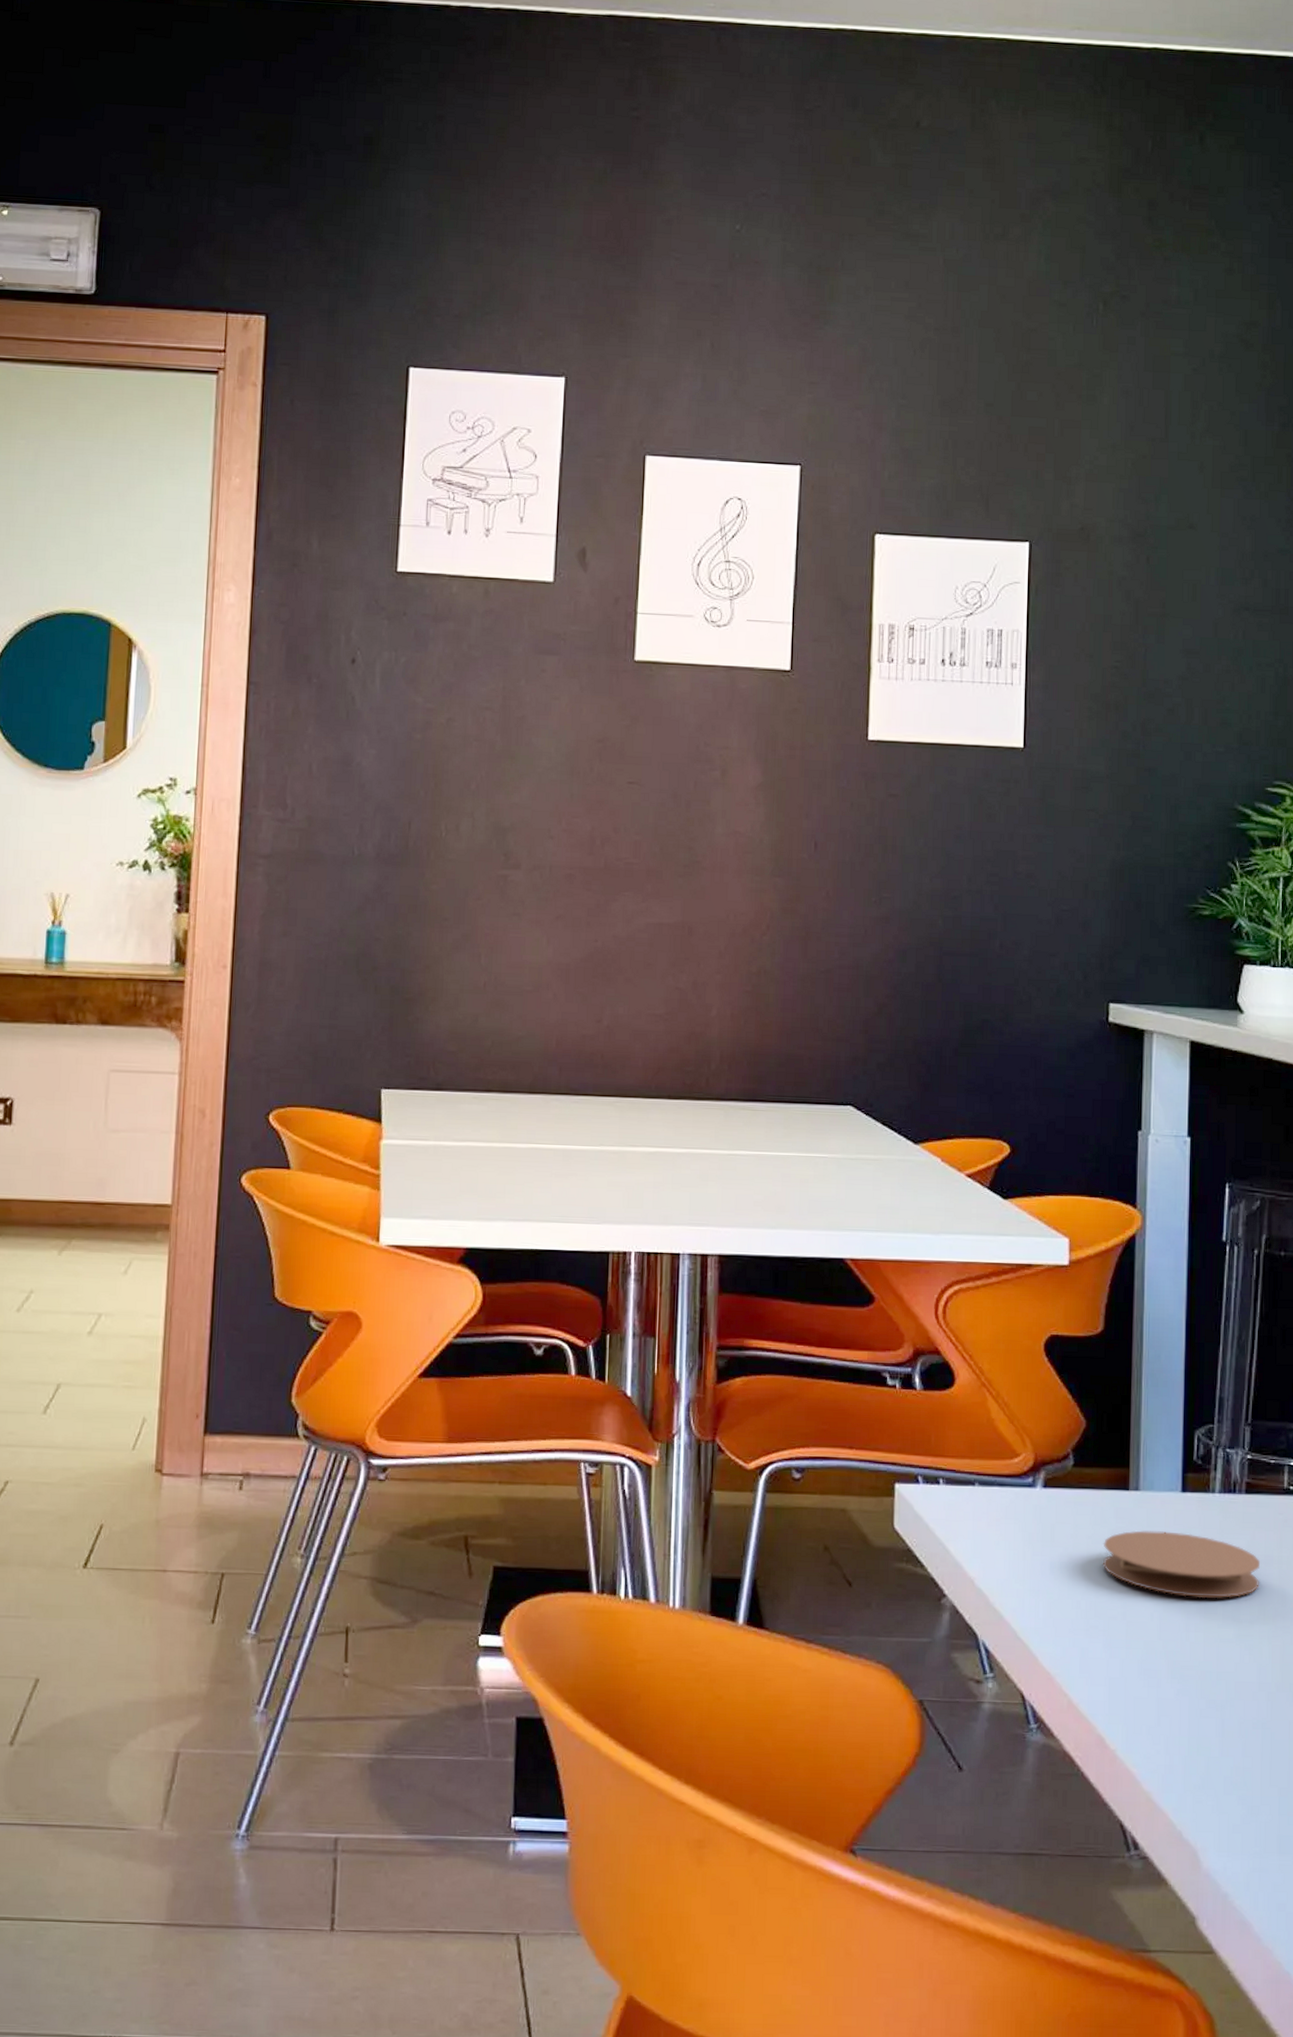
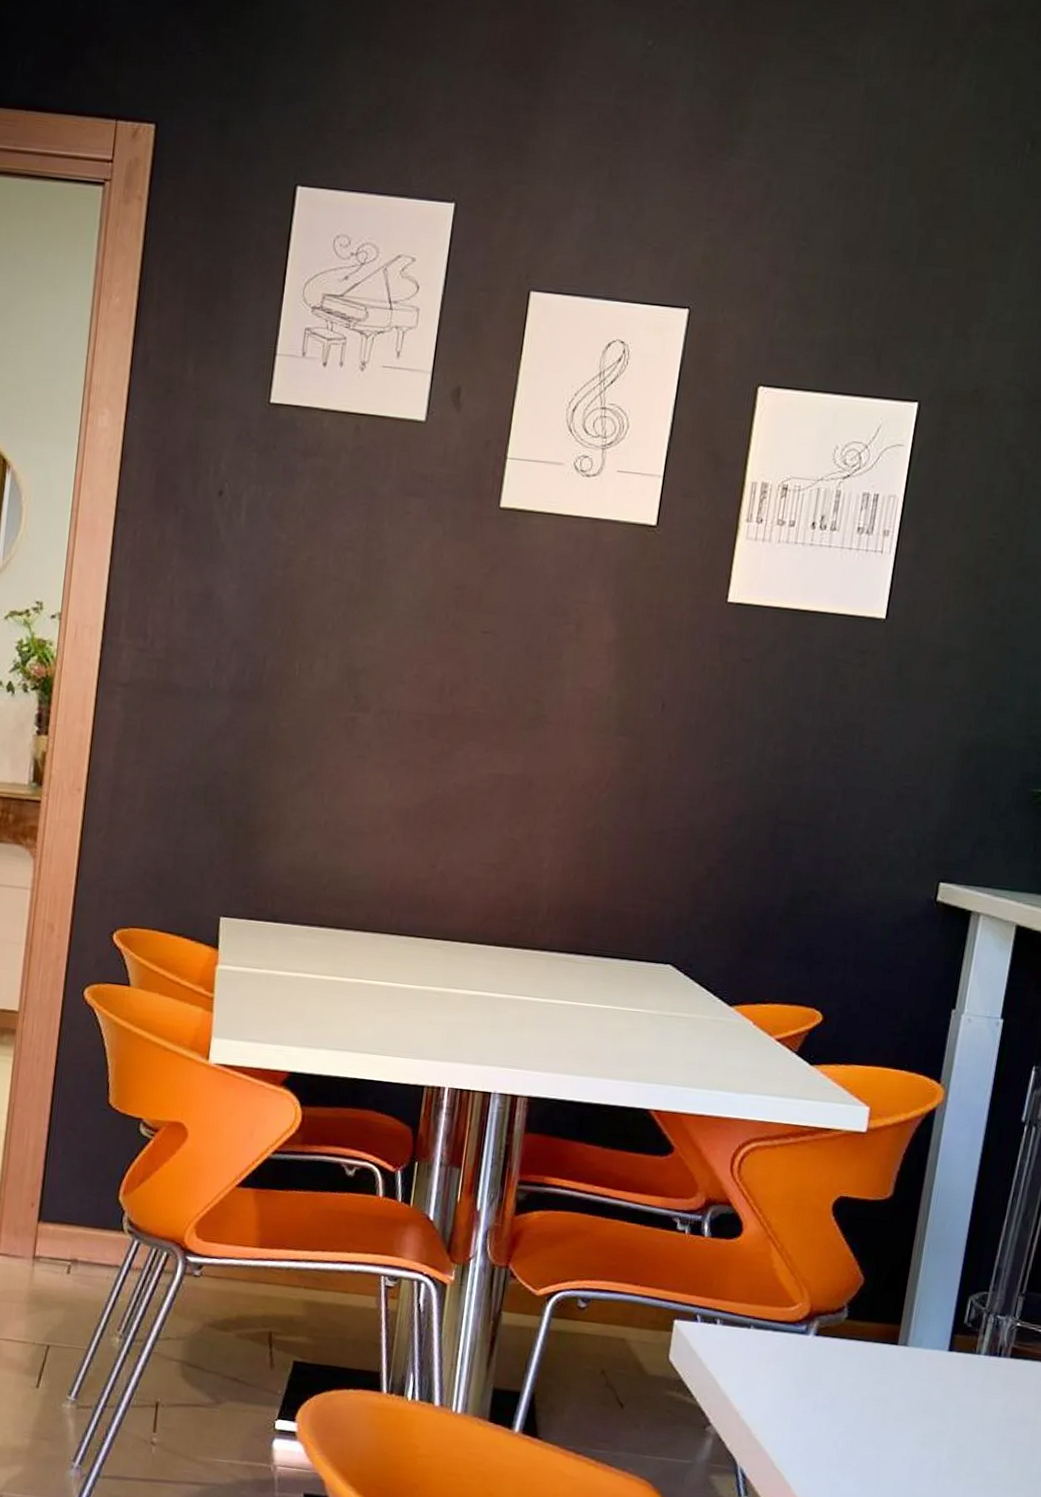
coaster: present [1102,1530,1261,1598] -> none [863,1382,1016,1451]

